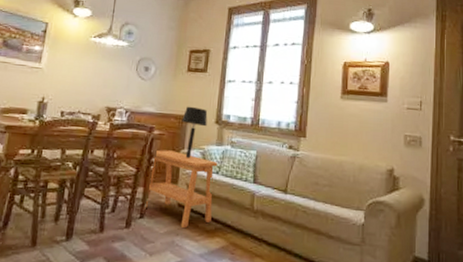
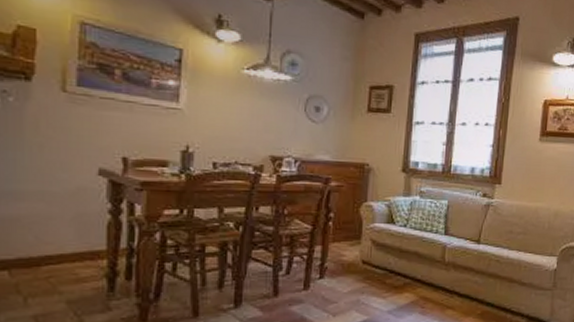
side table: present [143,149,218,229] -> none [323,203,406,286]
table lamp: present [181,106,208,159] -> none [362,152,393,212]

